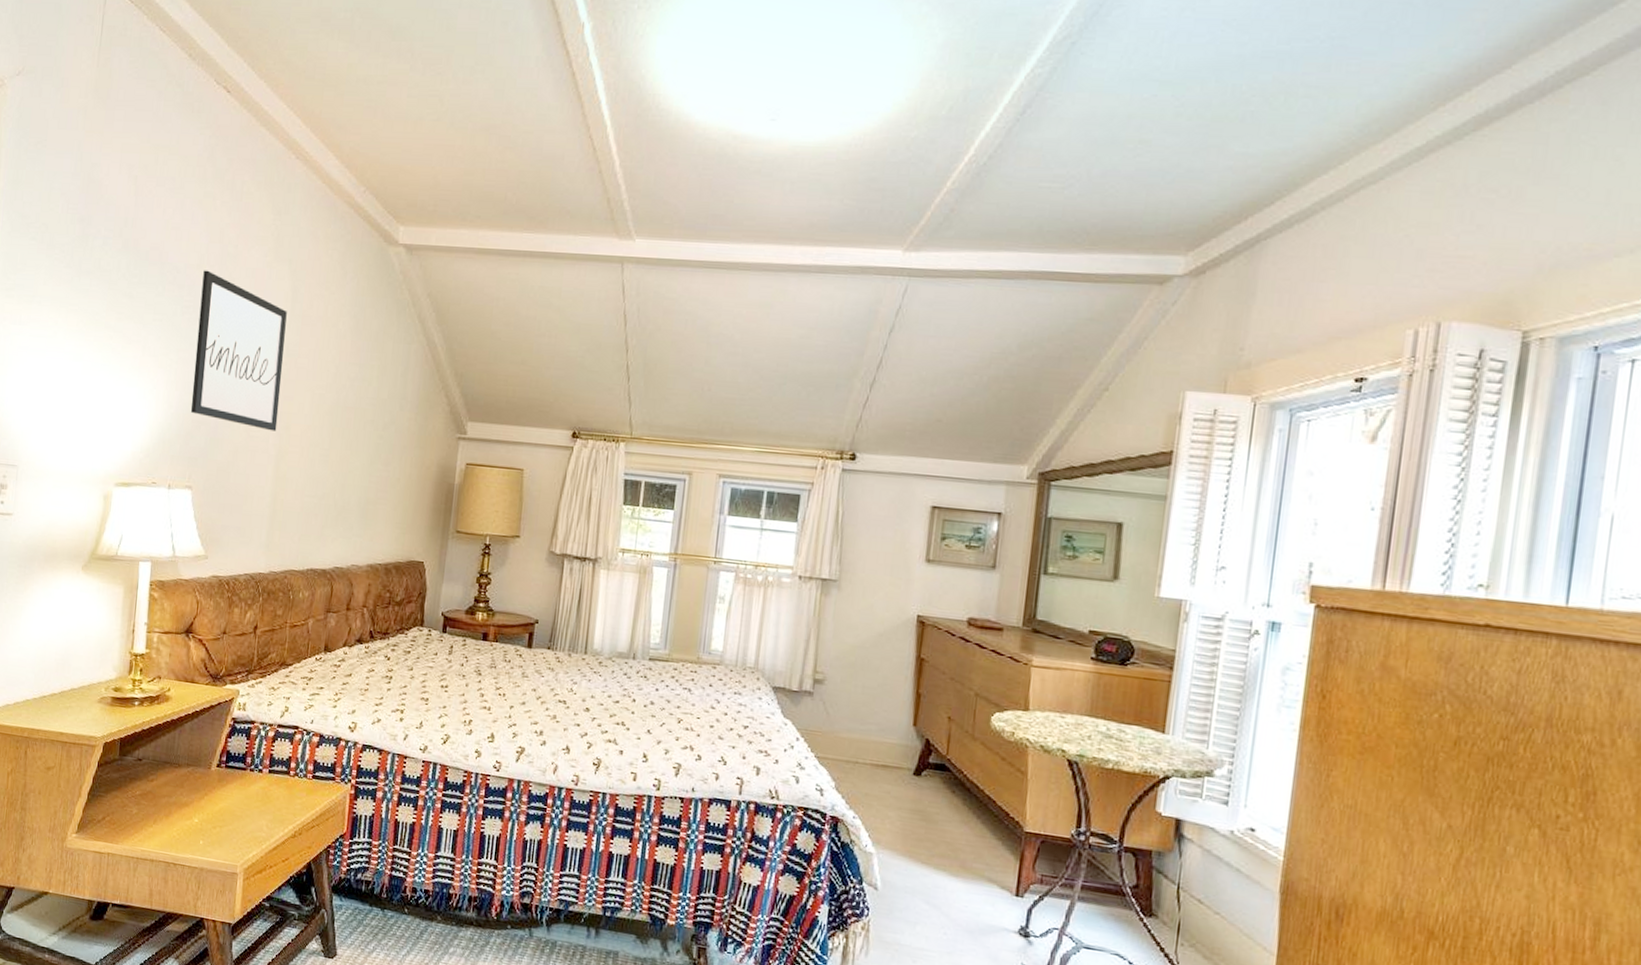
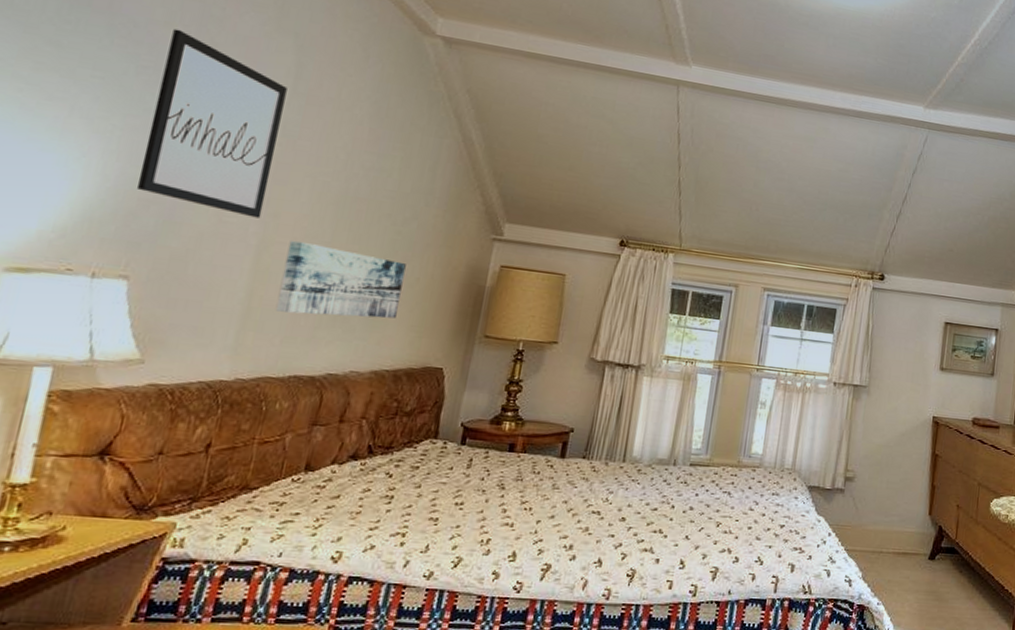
wall art: none [293,449,388,517] -> present [275,240,406,319]

